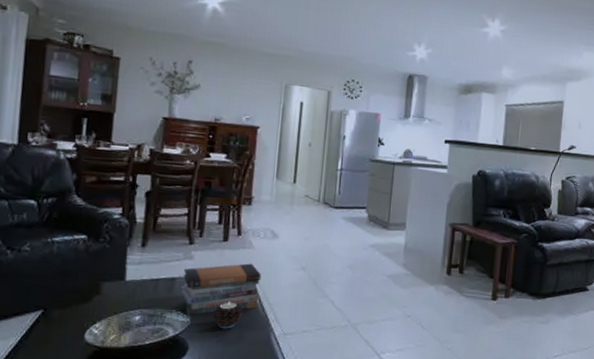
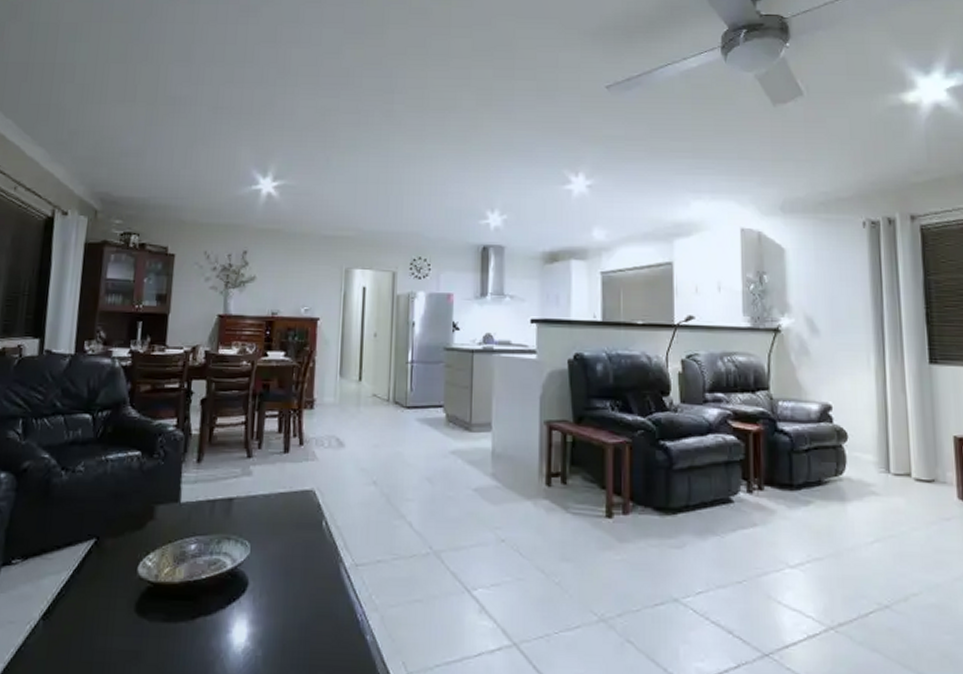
book stack: present [181,263,261,316] -> none [239,478,327,544]
candle: present [213,301,243,329] -> none [275,525,307,559]

